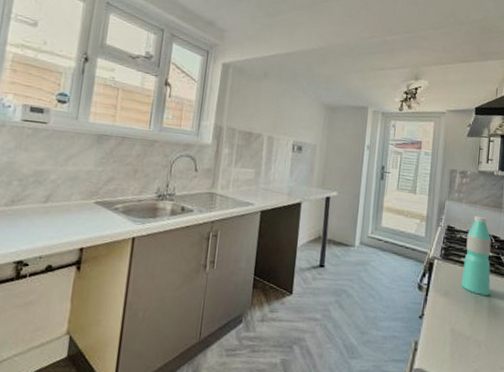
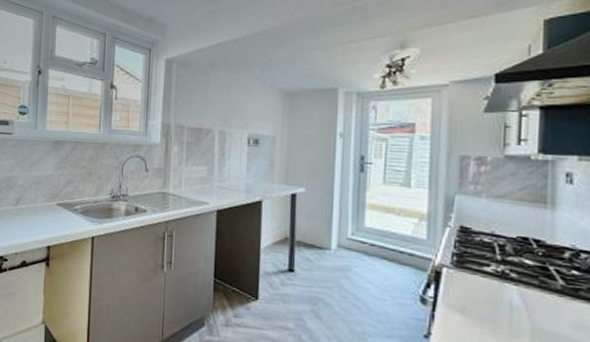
water bottle: present [461,215,492,296] -> none [485,213,533,317]

